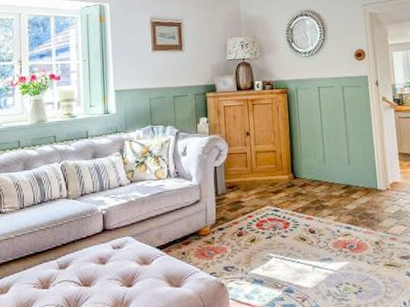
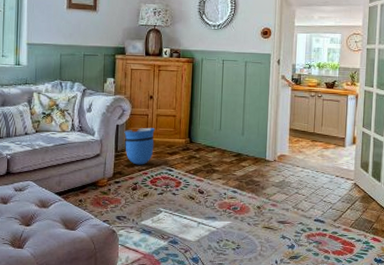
sun visor: none [223,165,256,208] -> present [124,127,155,165]

